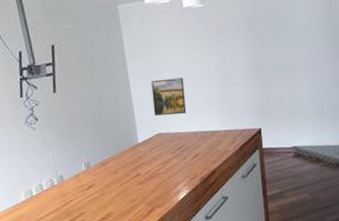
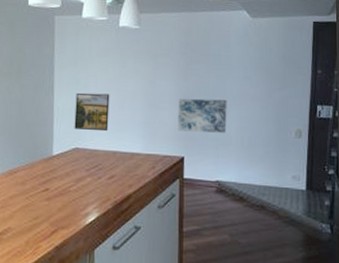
wall art: none [250,68,299,105] -> present [177,98,227,133]

